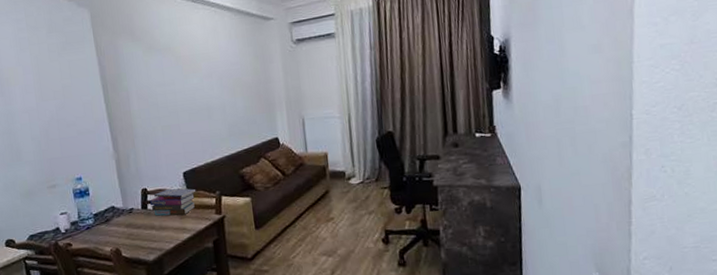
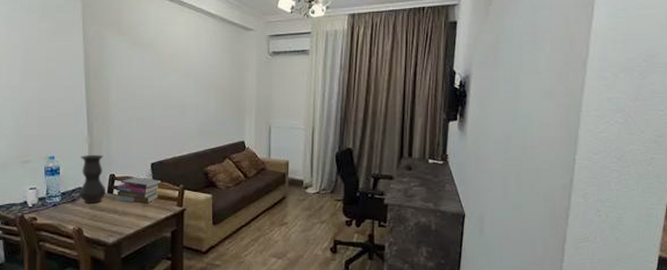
vase: none [108,169,141,224] -> present [80,154,106,205]

